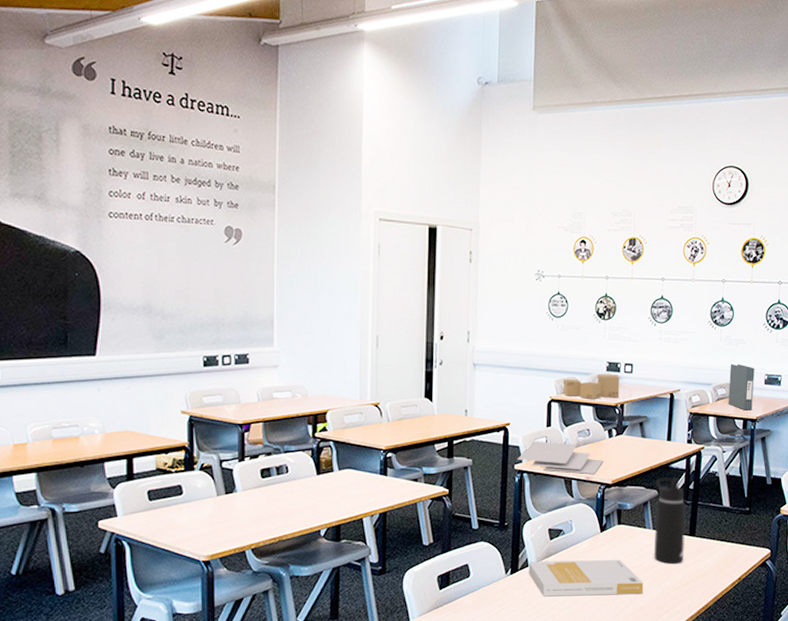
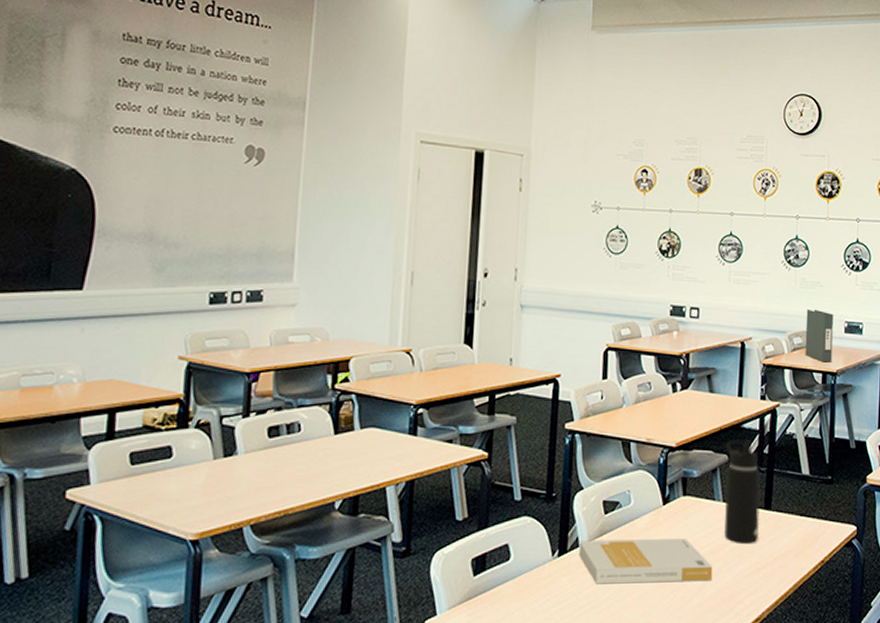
papers: present [516,441,604,474] -> none [567,395,667,435]
cardboard box: present [562,374,620,400] -> none [620,319,685,349]

